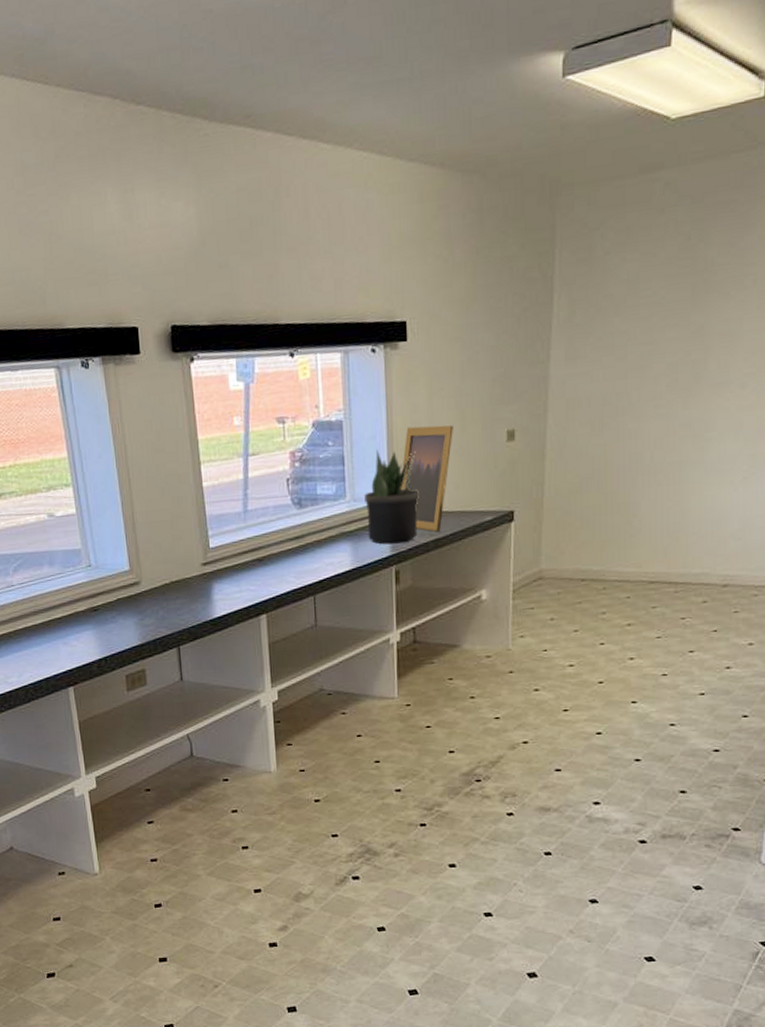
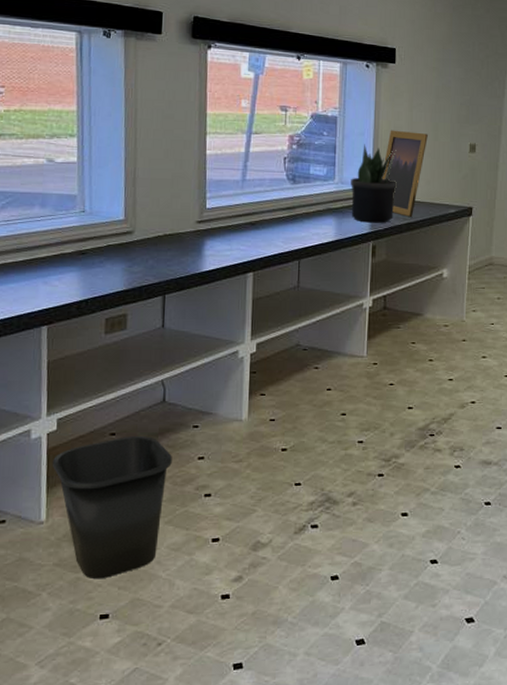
waste bin: none [97,791,207,925] -> present [53,436,172,578]

